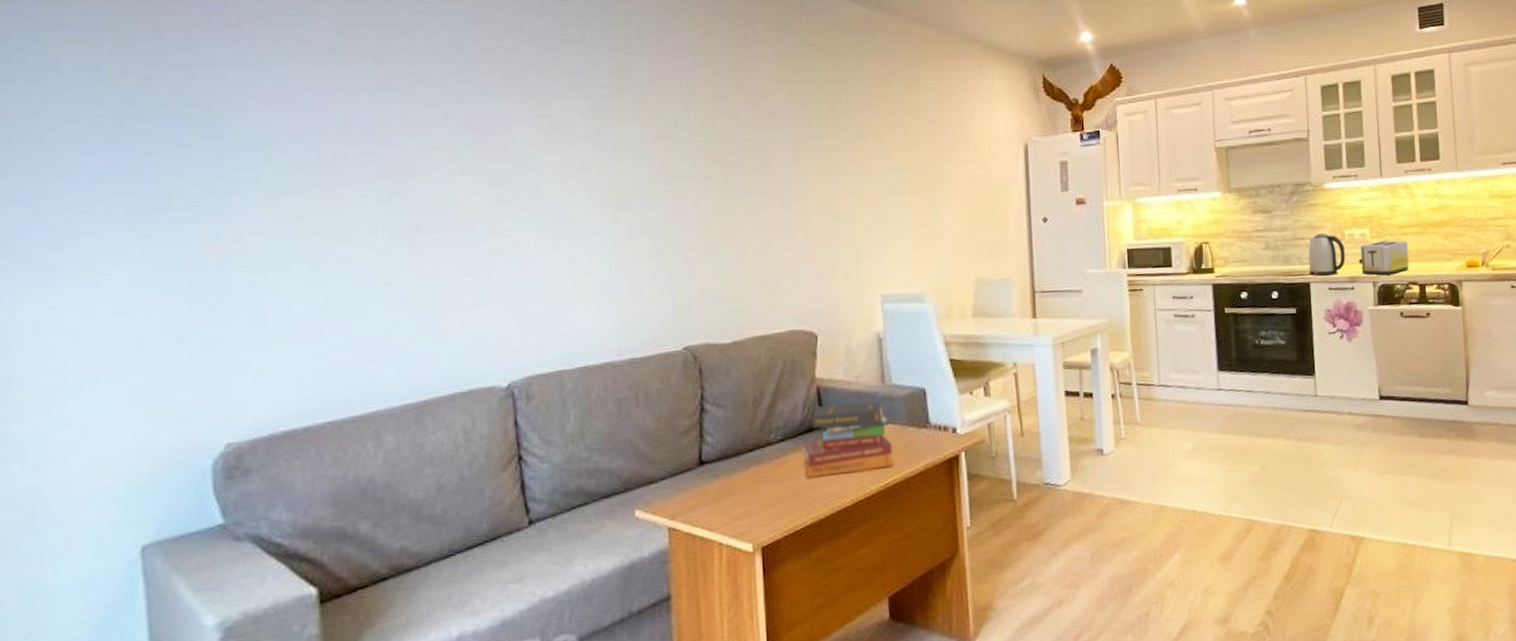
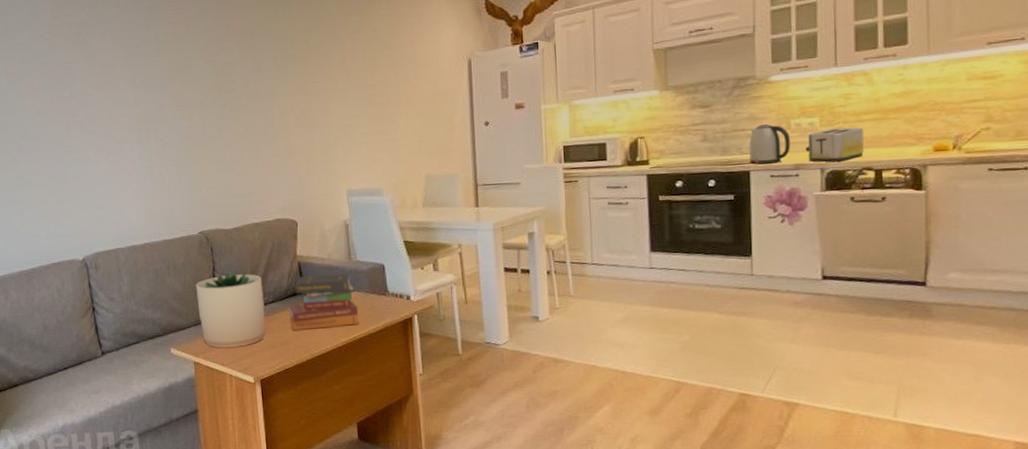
planter: none [676,402,771,507] -> present [196,273,265,348]

